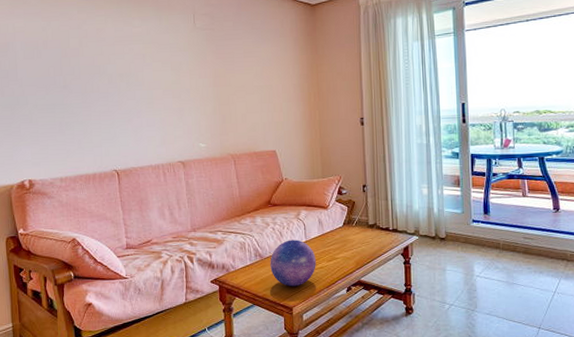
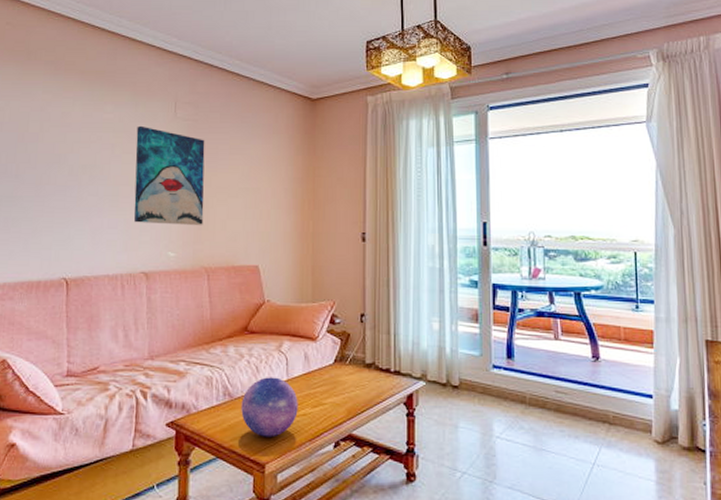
wall art: none [162,36,227,121] -> present [134,125,205,225]

